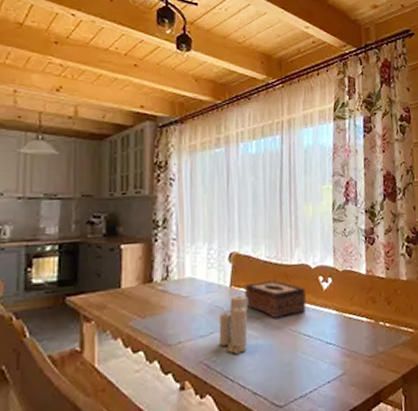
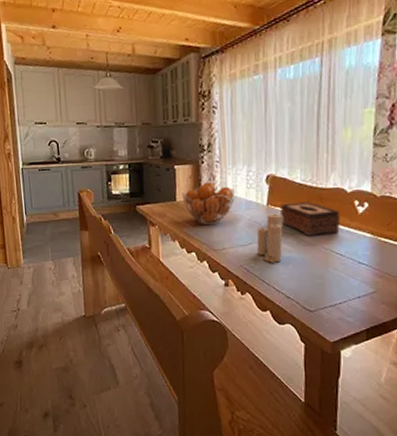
fruit basket: none [129,262,195,315] -> present [182,181,236,225]

